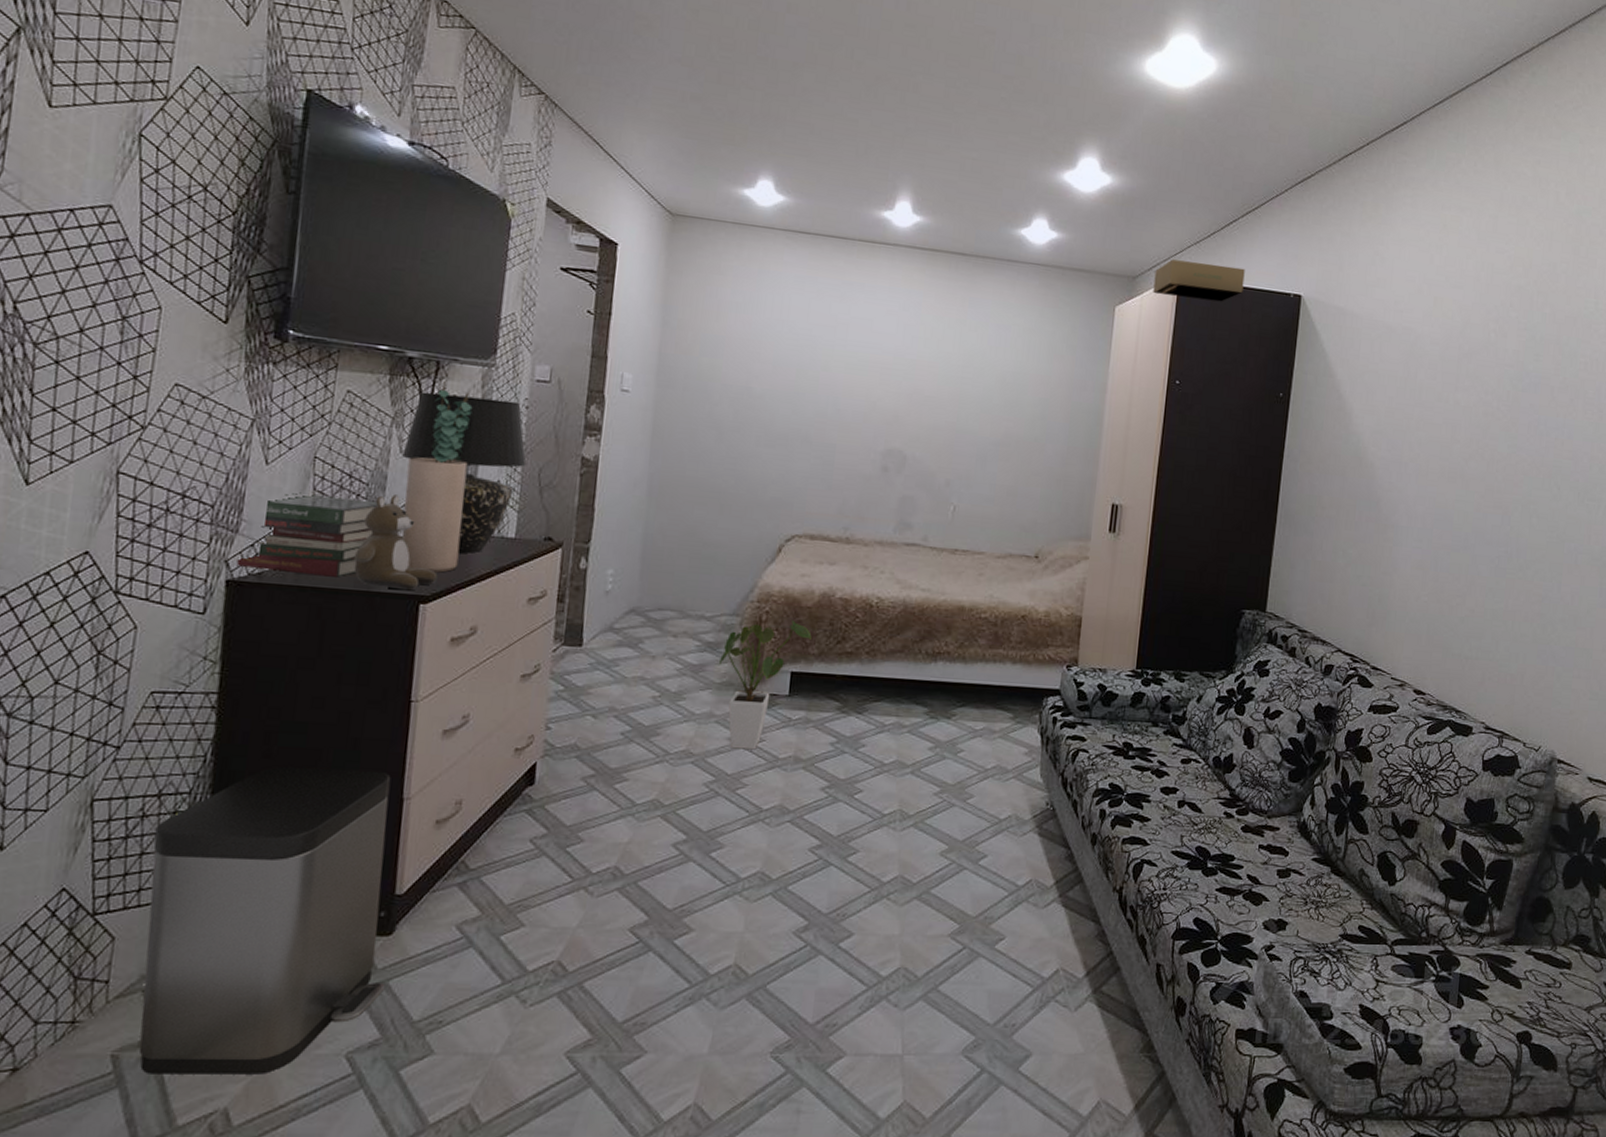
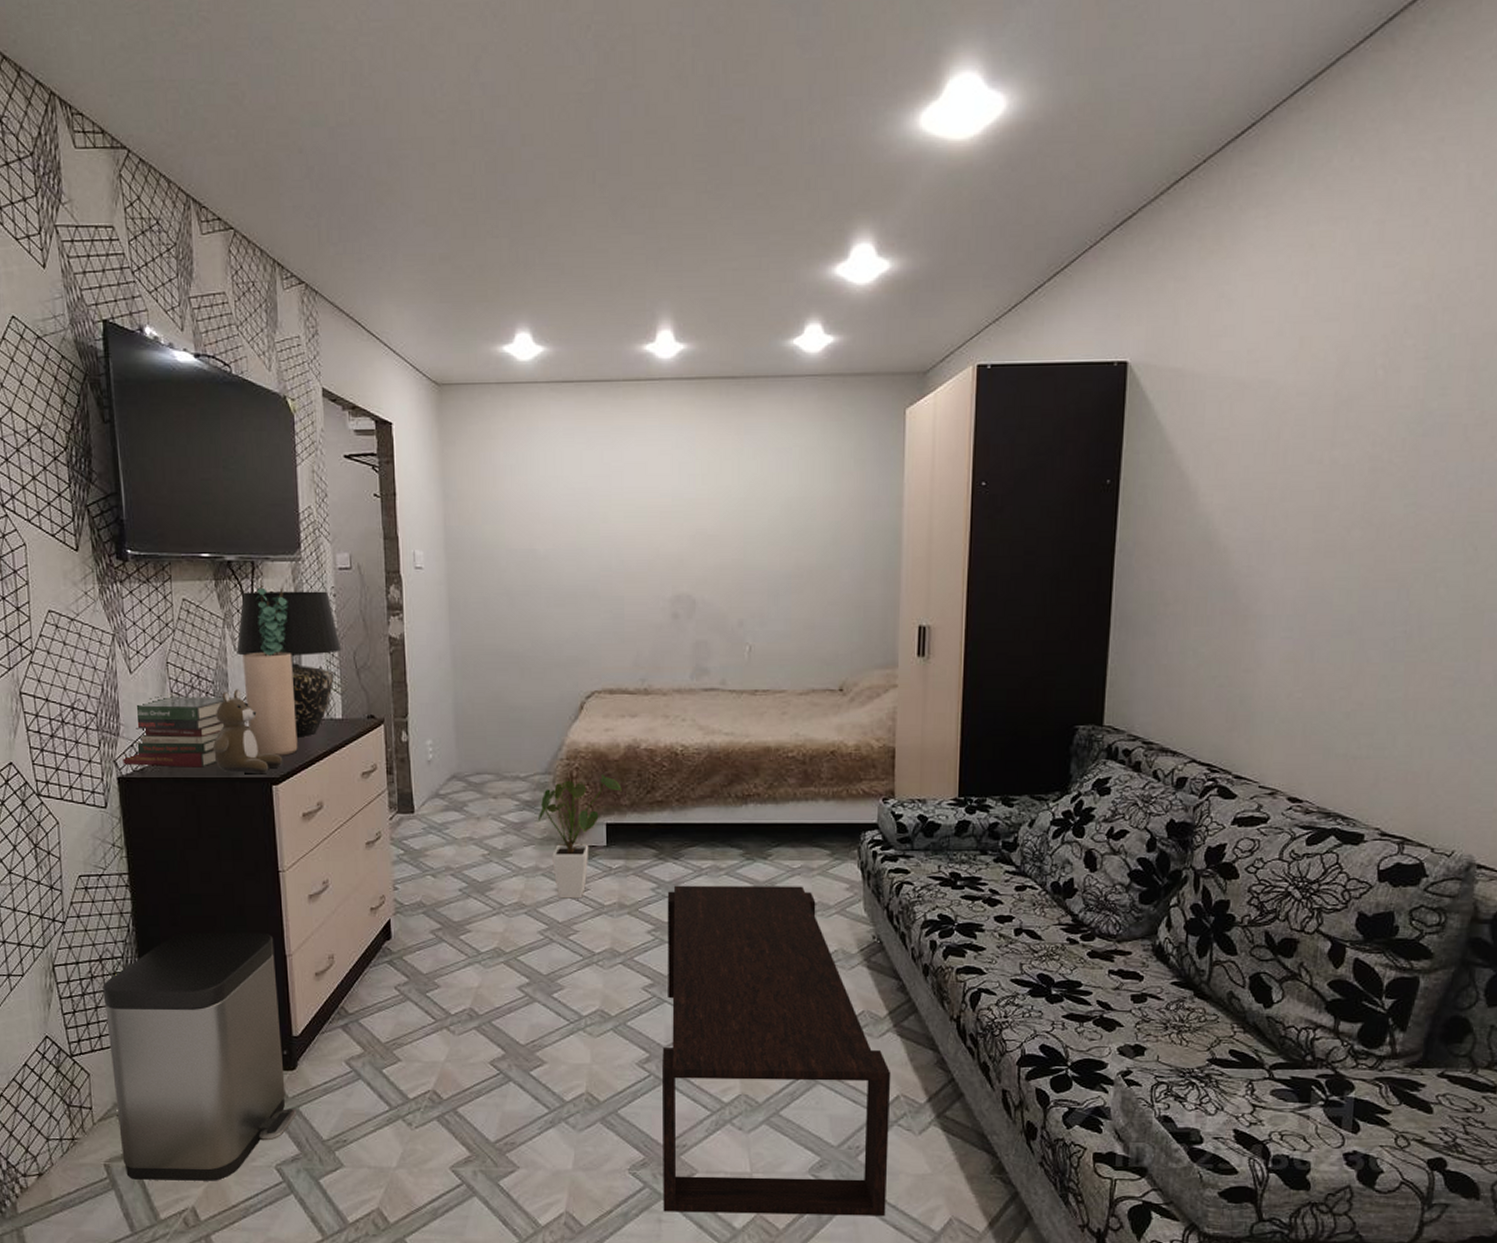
coffee table: none [803,741,1053,1101] -> present [662,885,891,1217]
box: present [1153,259,1245,302] -> none [948,341,1056,388]

